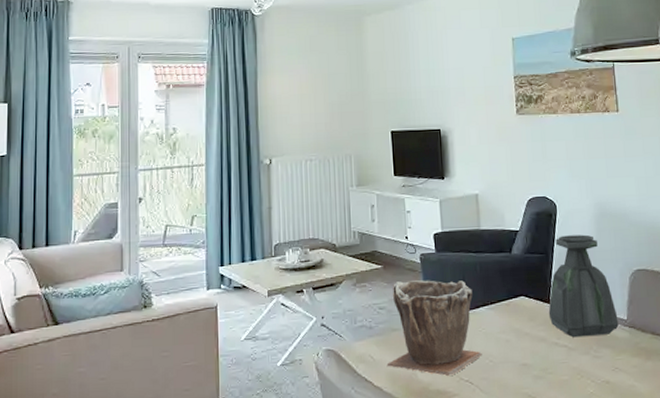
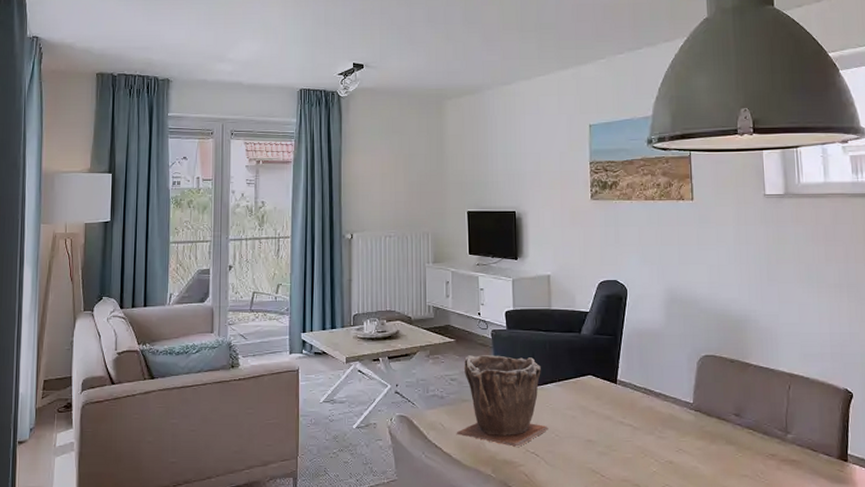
bottle: present [548,234,619,338] -> none [615,319,684,418]

